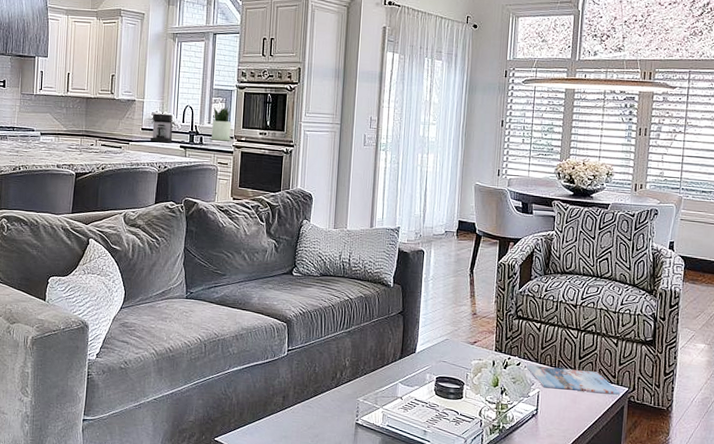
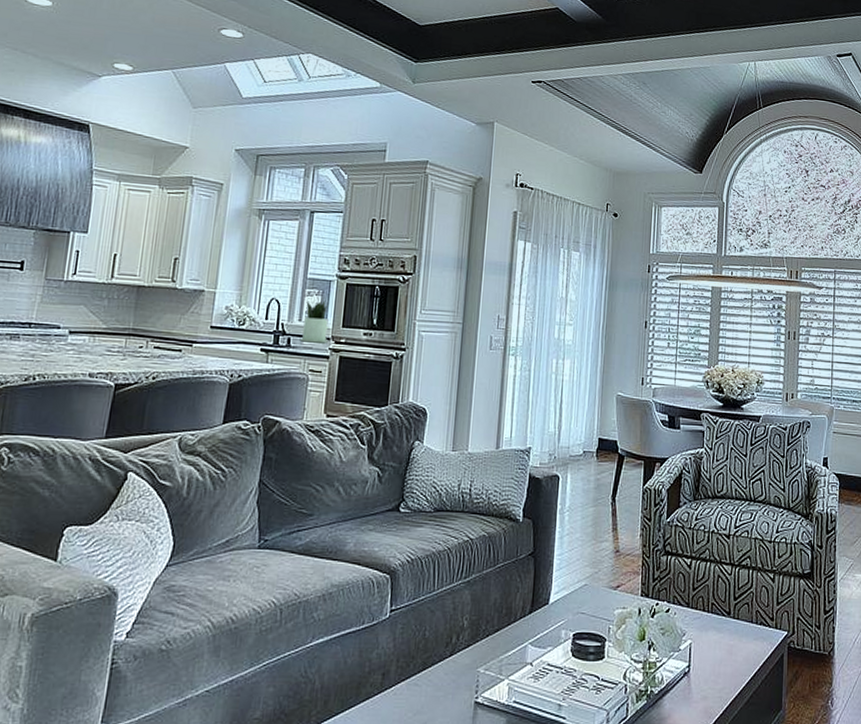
coffee maker: present [150,113,173,143] -> none [220,307,253,346]
magazine: present [527,365,621,395] -> none [677,611,780,641]

